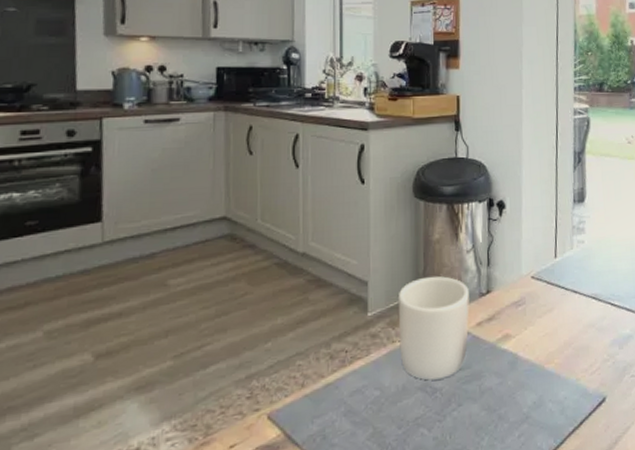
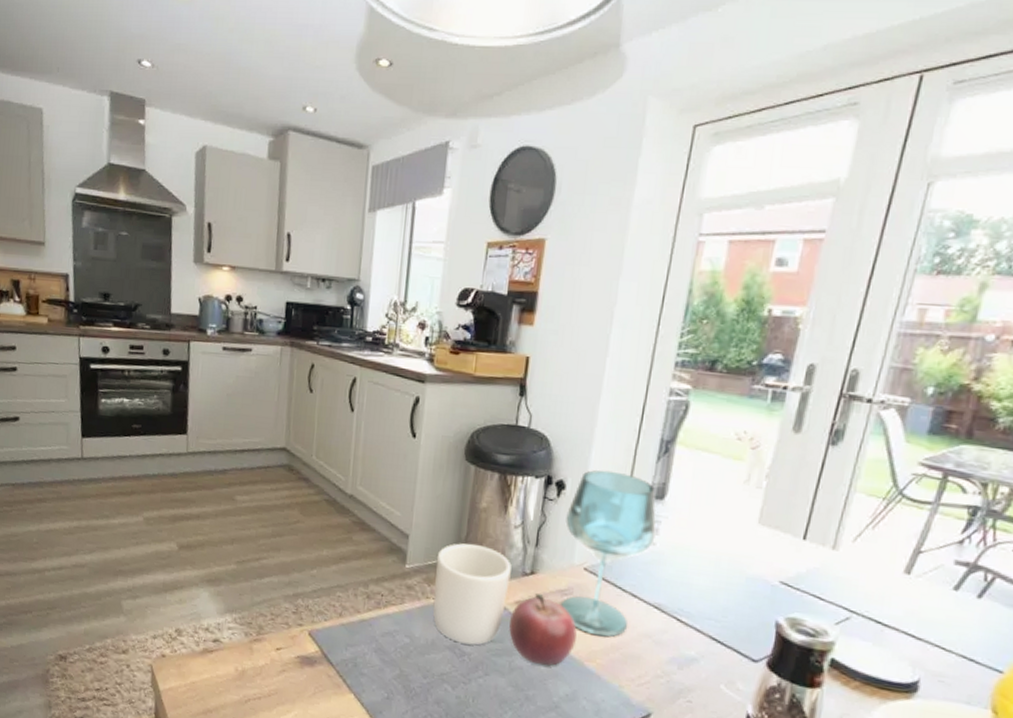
fruit: none [474,310,535,381] -> present [509,593,577,666]
wine glass: none [510,185,583,337] -> present [561,470,656,637]

